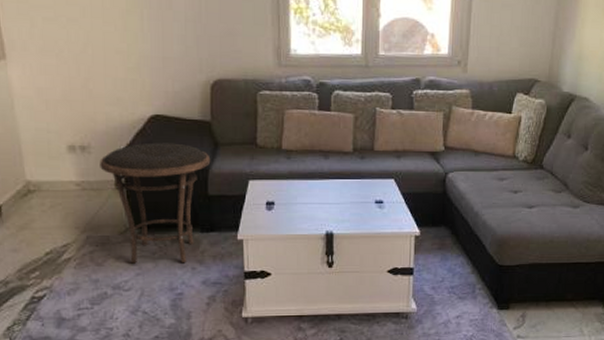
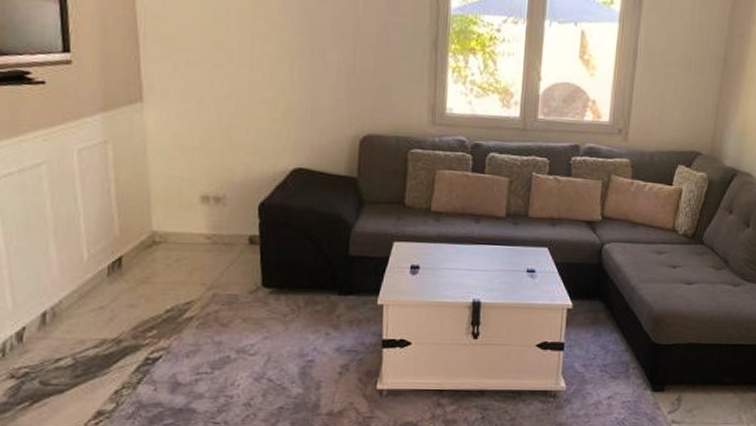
side table: present [100,142,211,264] -> none [234,197,354,328]

